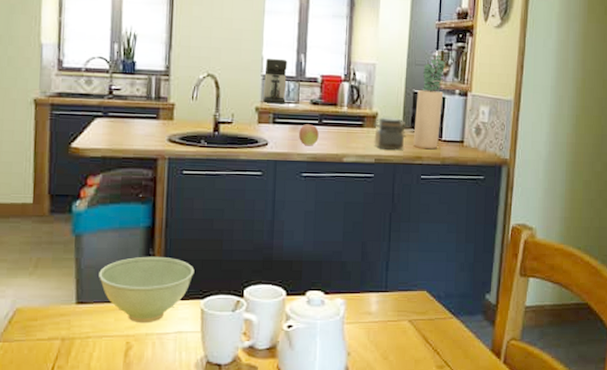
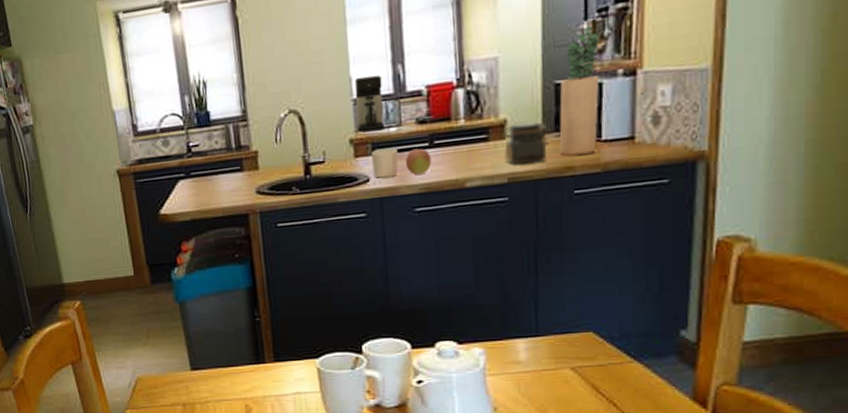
bowl: present [99,256,195,324] -> none [208,317,305,386]
mug: none [272,120,293,144] -> present [372,148,399,179]

